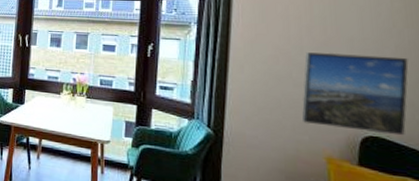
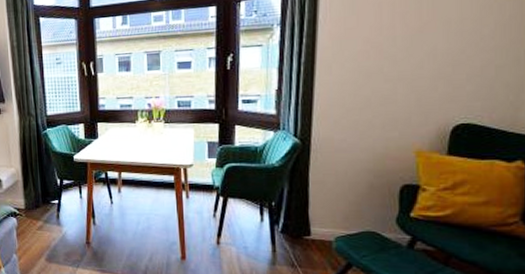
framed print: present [302,52,409,136] -> none [393,35,507,119]

